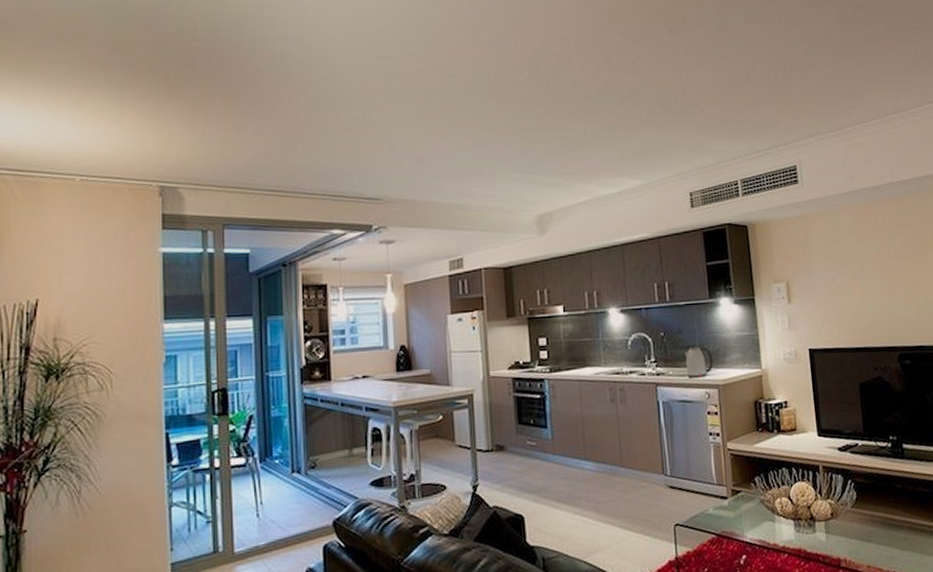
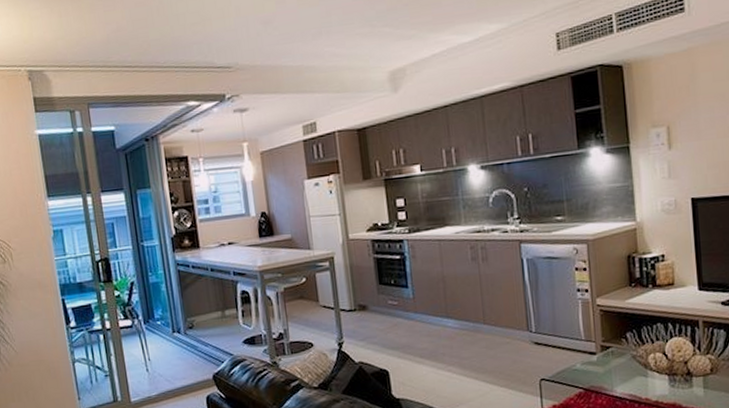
kettle: present [685,346,714,379] -> none [550,200,582,234]

